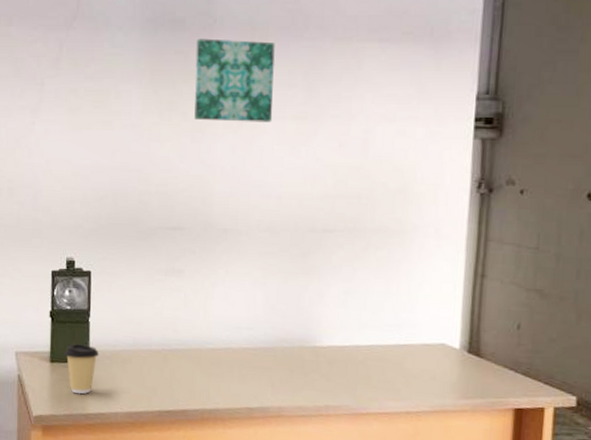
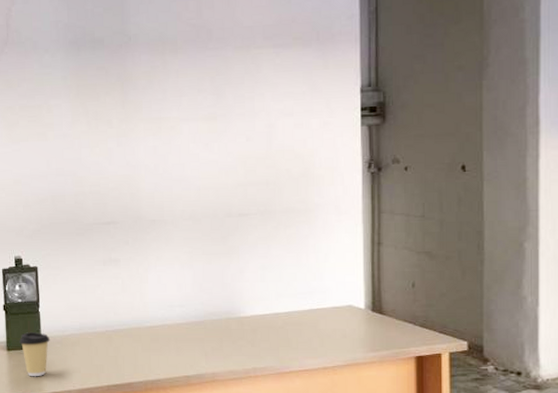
wall art: present [194,38,275,123] -> none [115,54,187,126]

